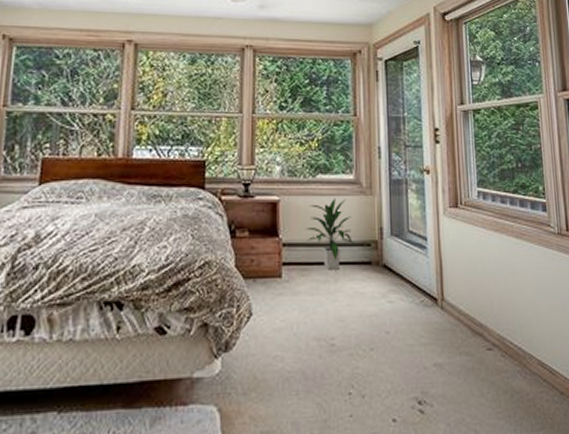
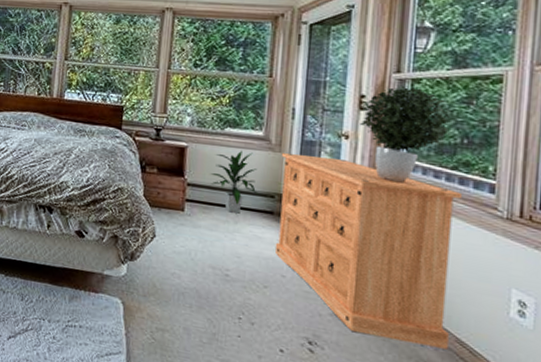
dresser: none [374,196,533,379] -> present [274,153,461,350]
potted plant: none [436,116,509,212] -> present [360,85,452,184]

